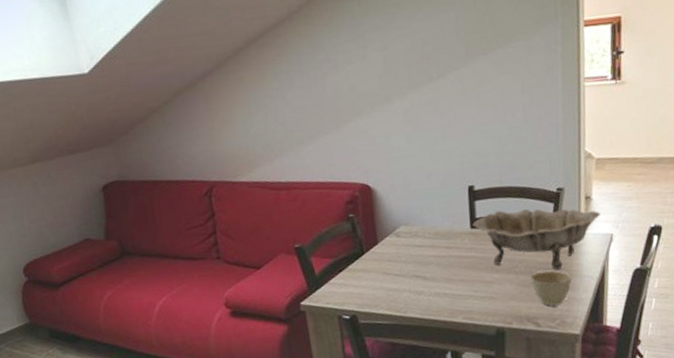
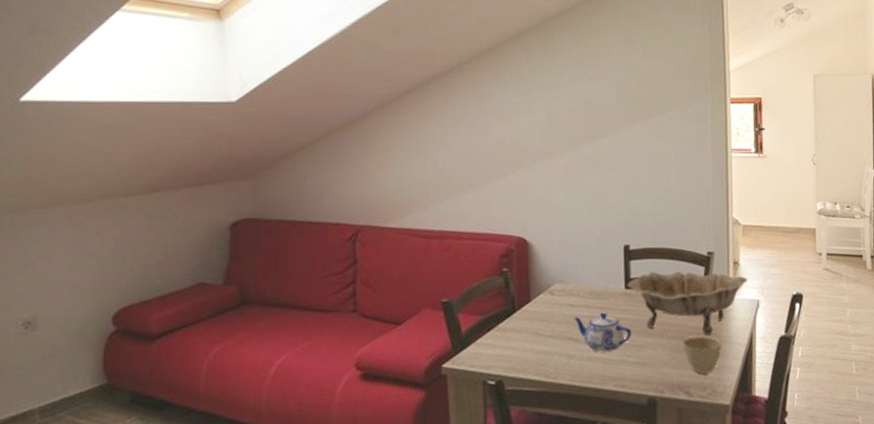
teapot: none [419,251,479,288] -> present [573,312,632,352]

